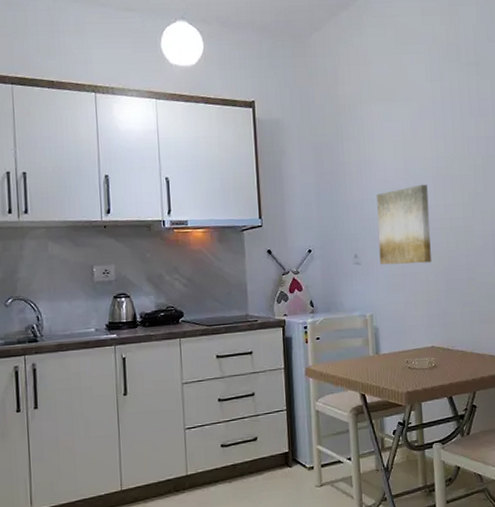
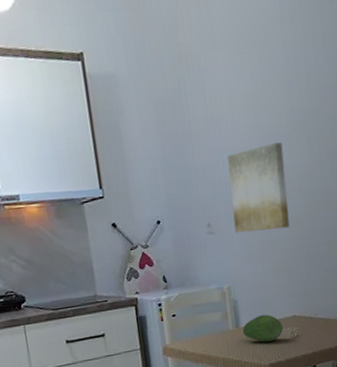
fruit: none [382,343,422,370] -> present [242,314,284,342]

